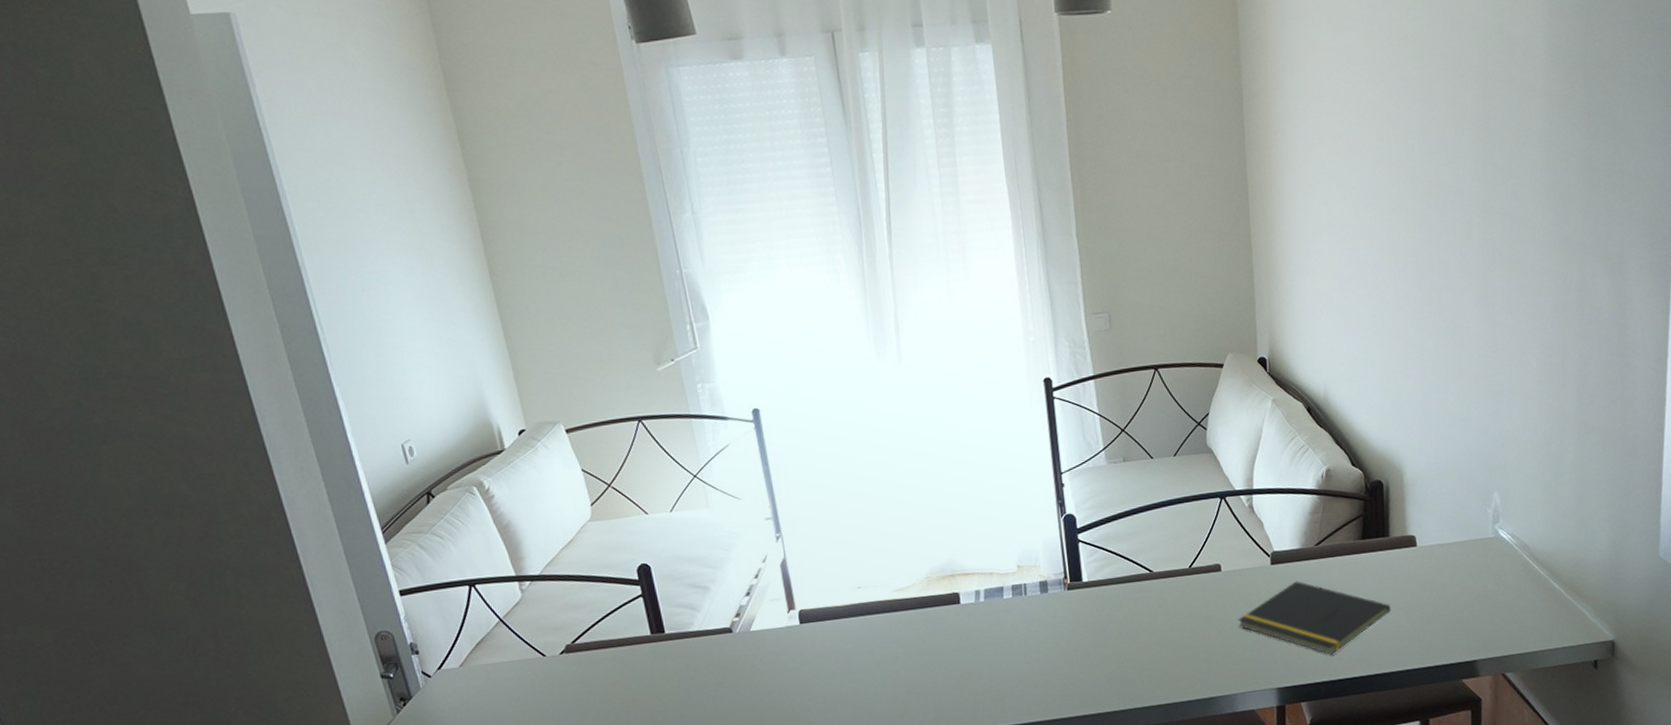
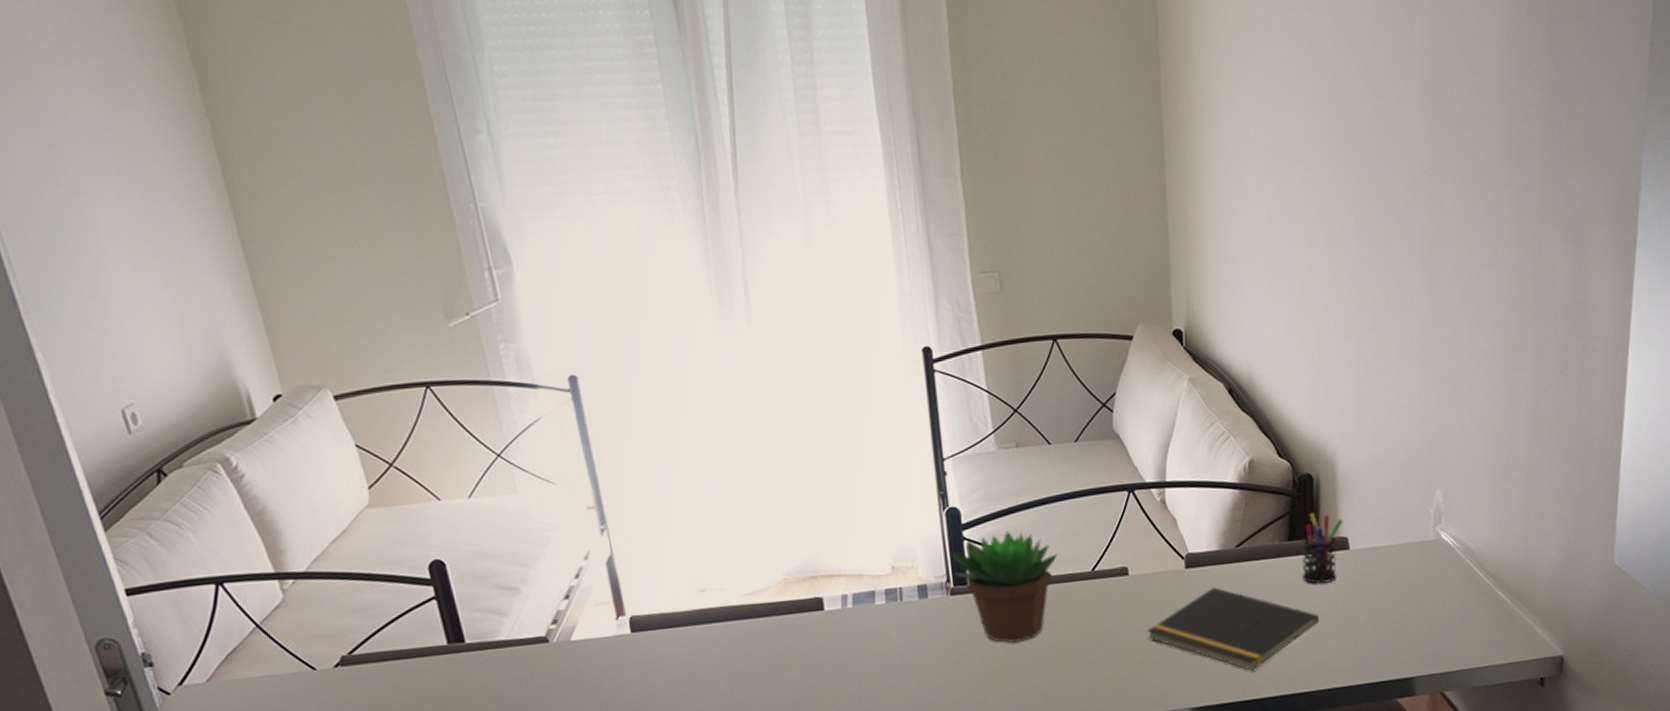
succulent plant: none [1067,534,1160,631] -> present [950,531,1059,643]
pen holder: none [1374,514,1411,577] -> present [1302,512,1344,584]

